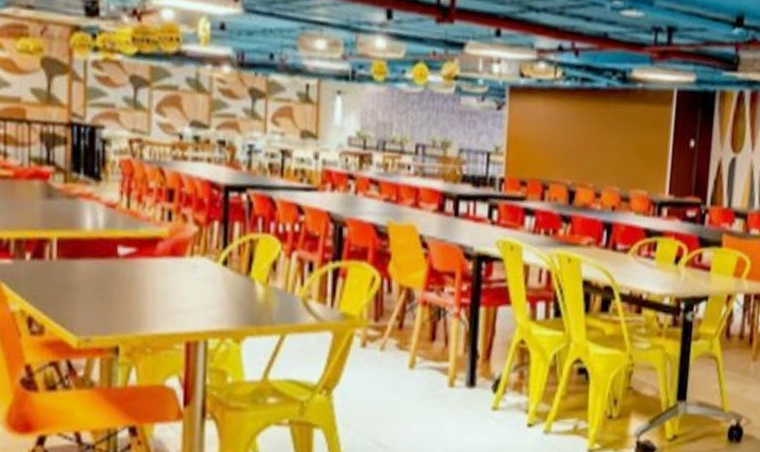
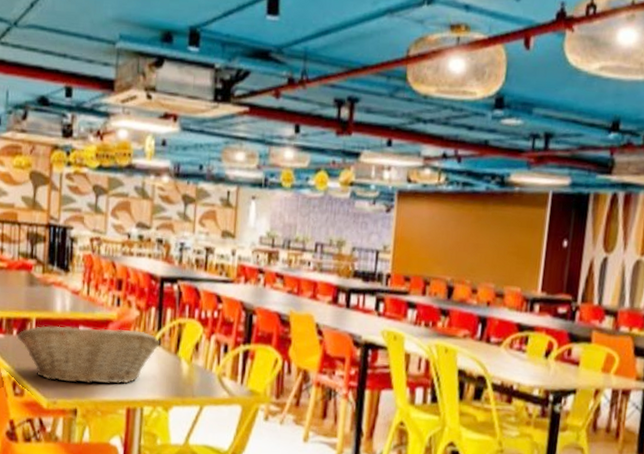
fruit basket: none [32,246,225,315] -> present [17,325,159,385]

